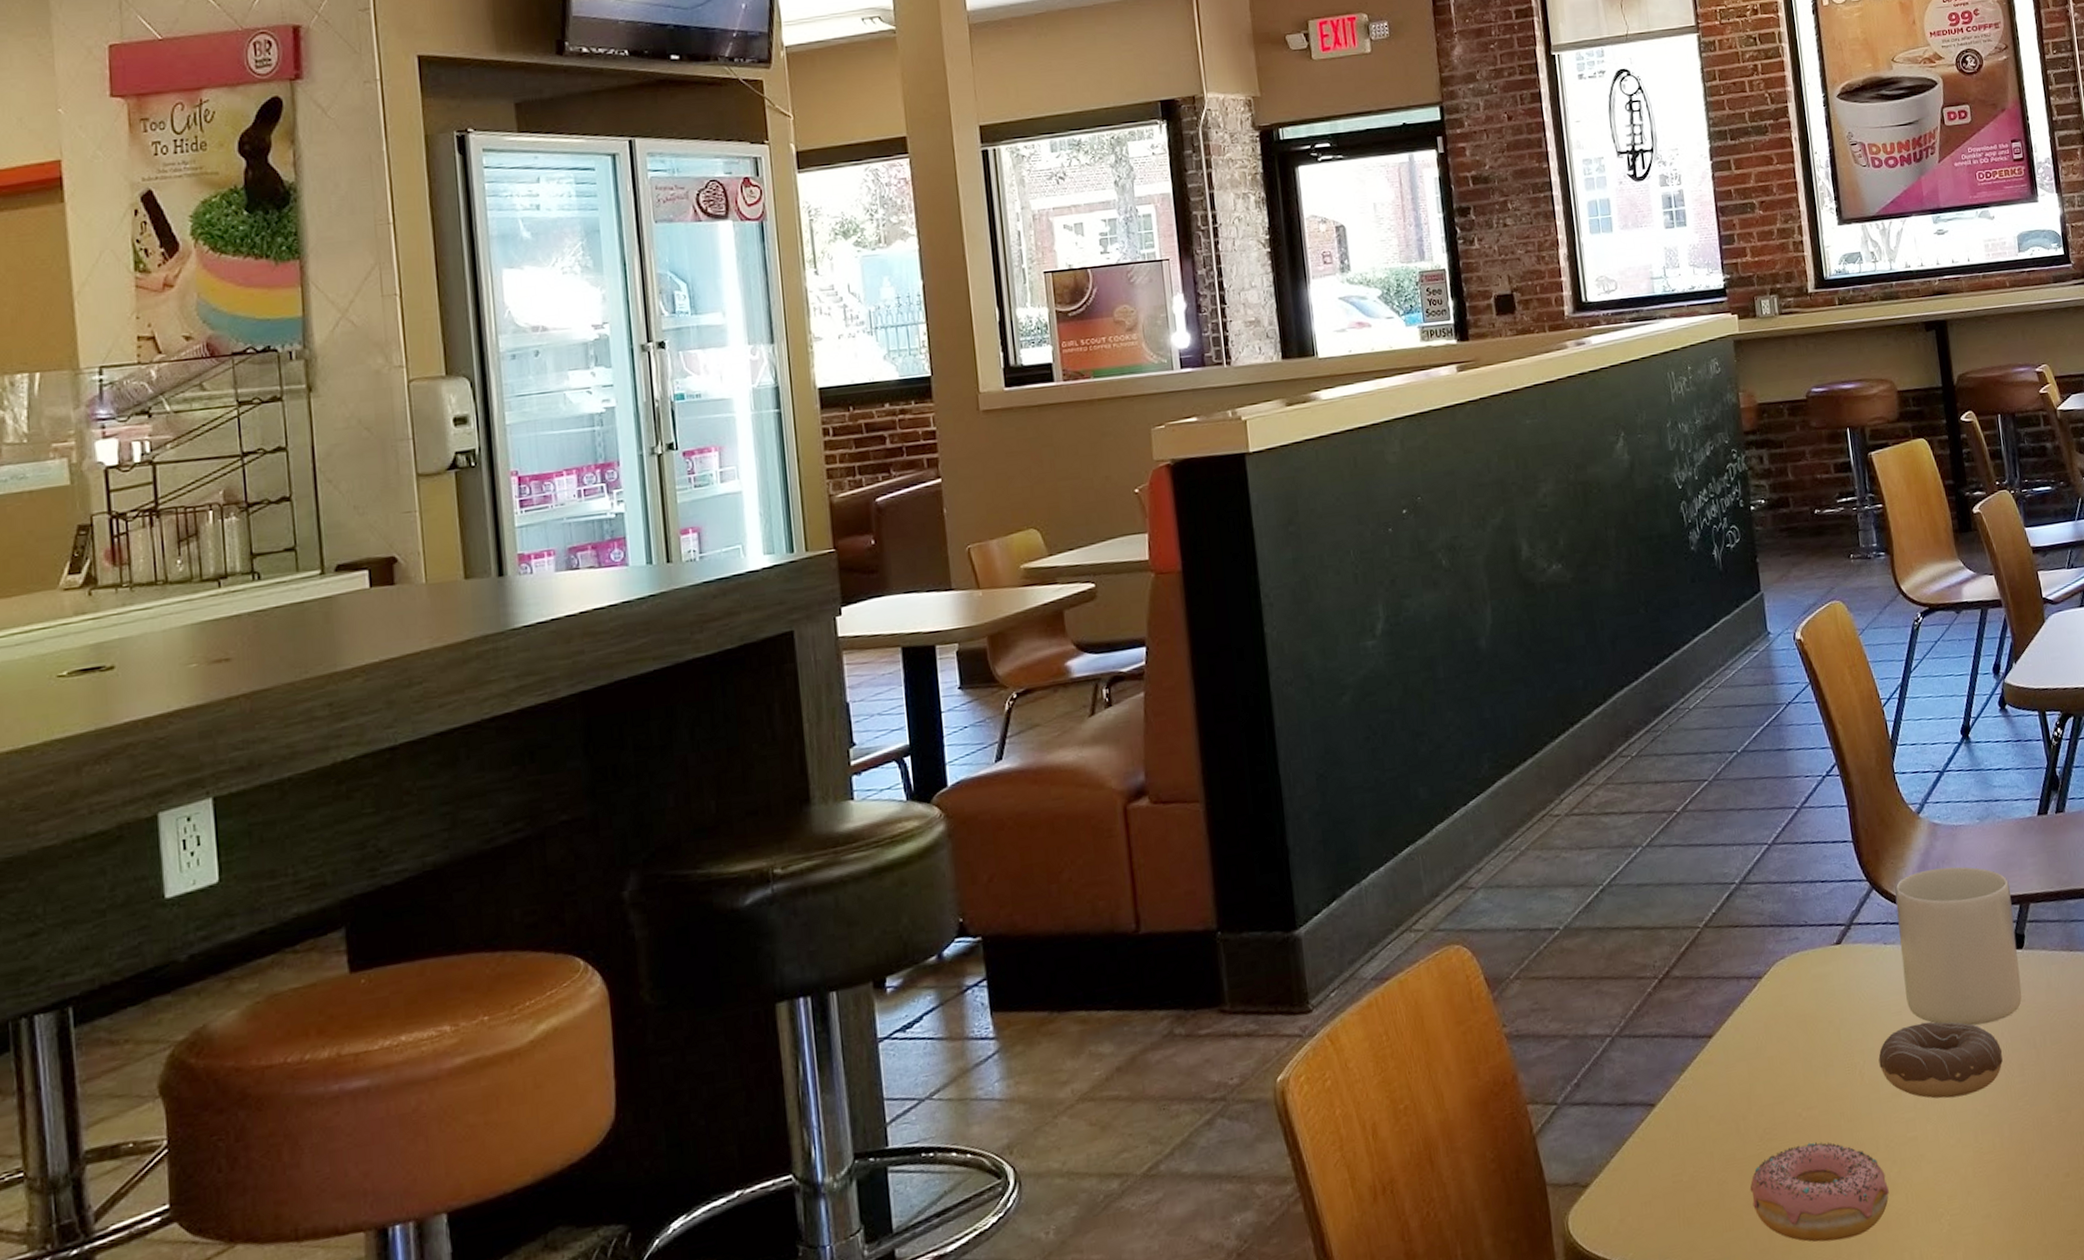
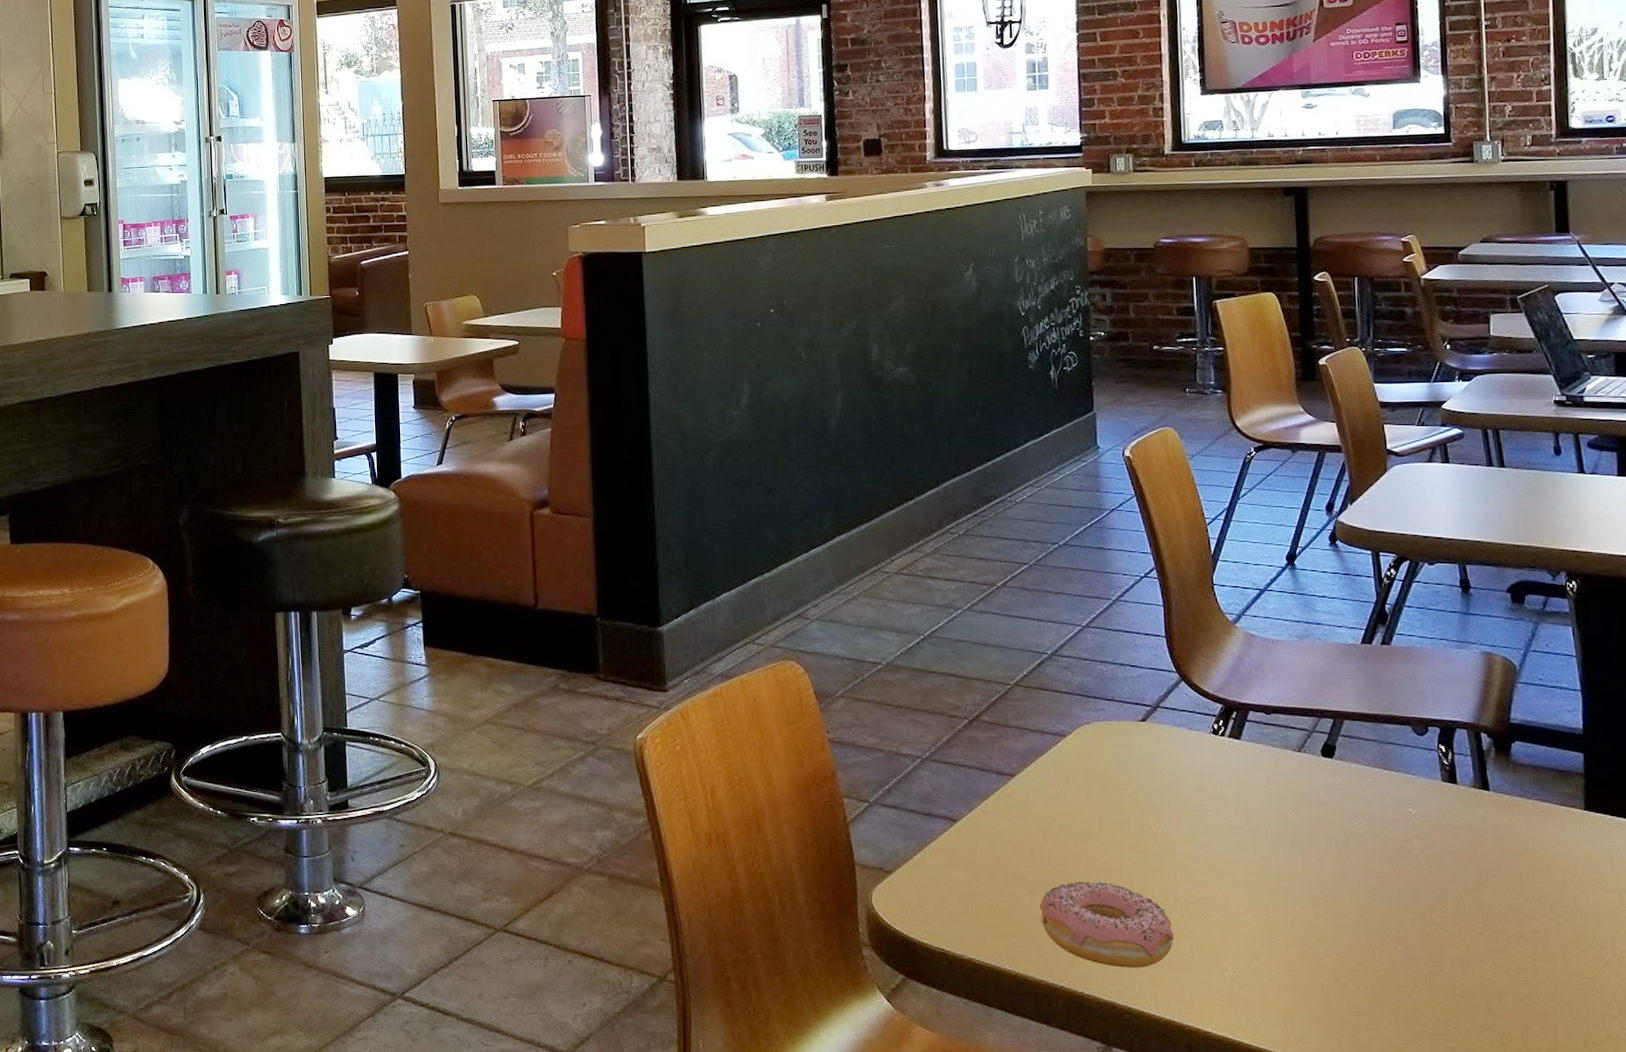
donut: present [1878,1021,2003,1099] -> none [1174,803,1302,874]
mug: present [1895,866,2022,1026] -> none [1204,674,1328,817]

